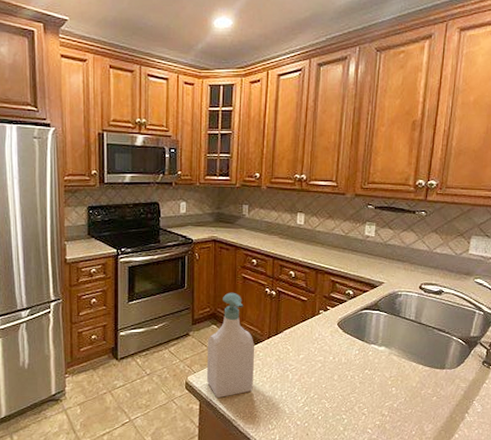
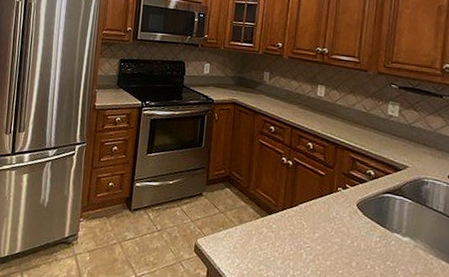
soap bottle: present [206,292,255,398] -> none [216,156,268,267]

